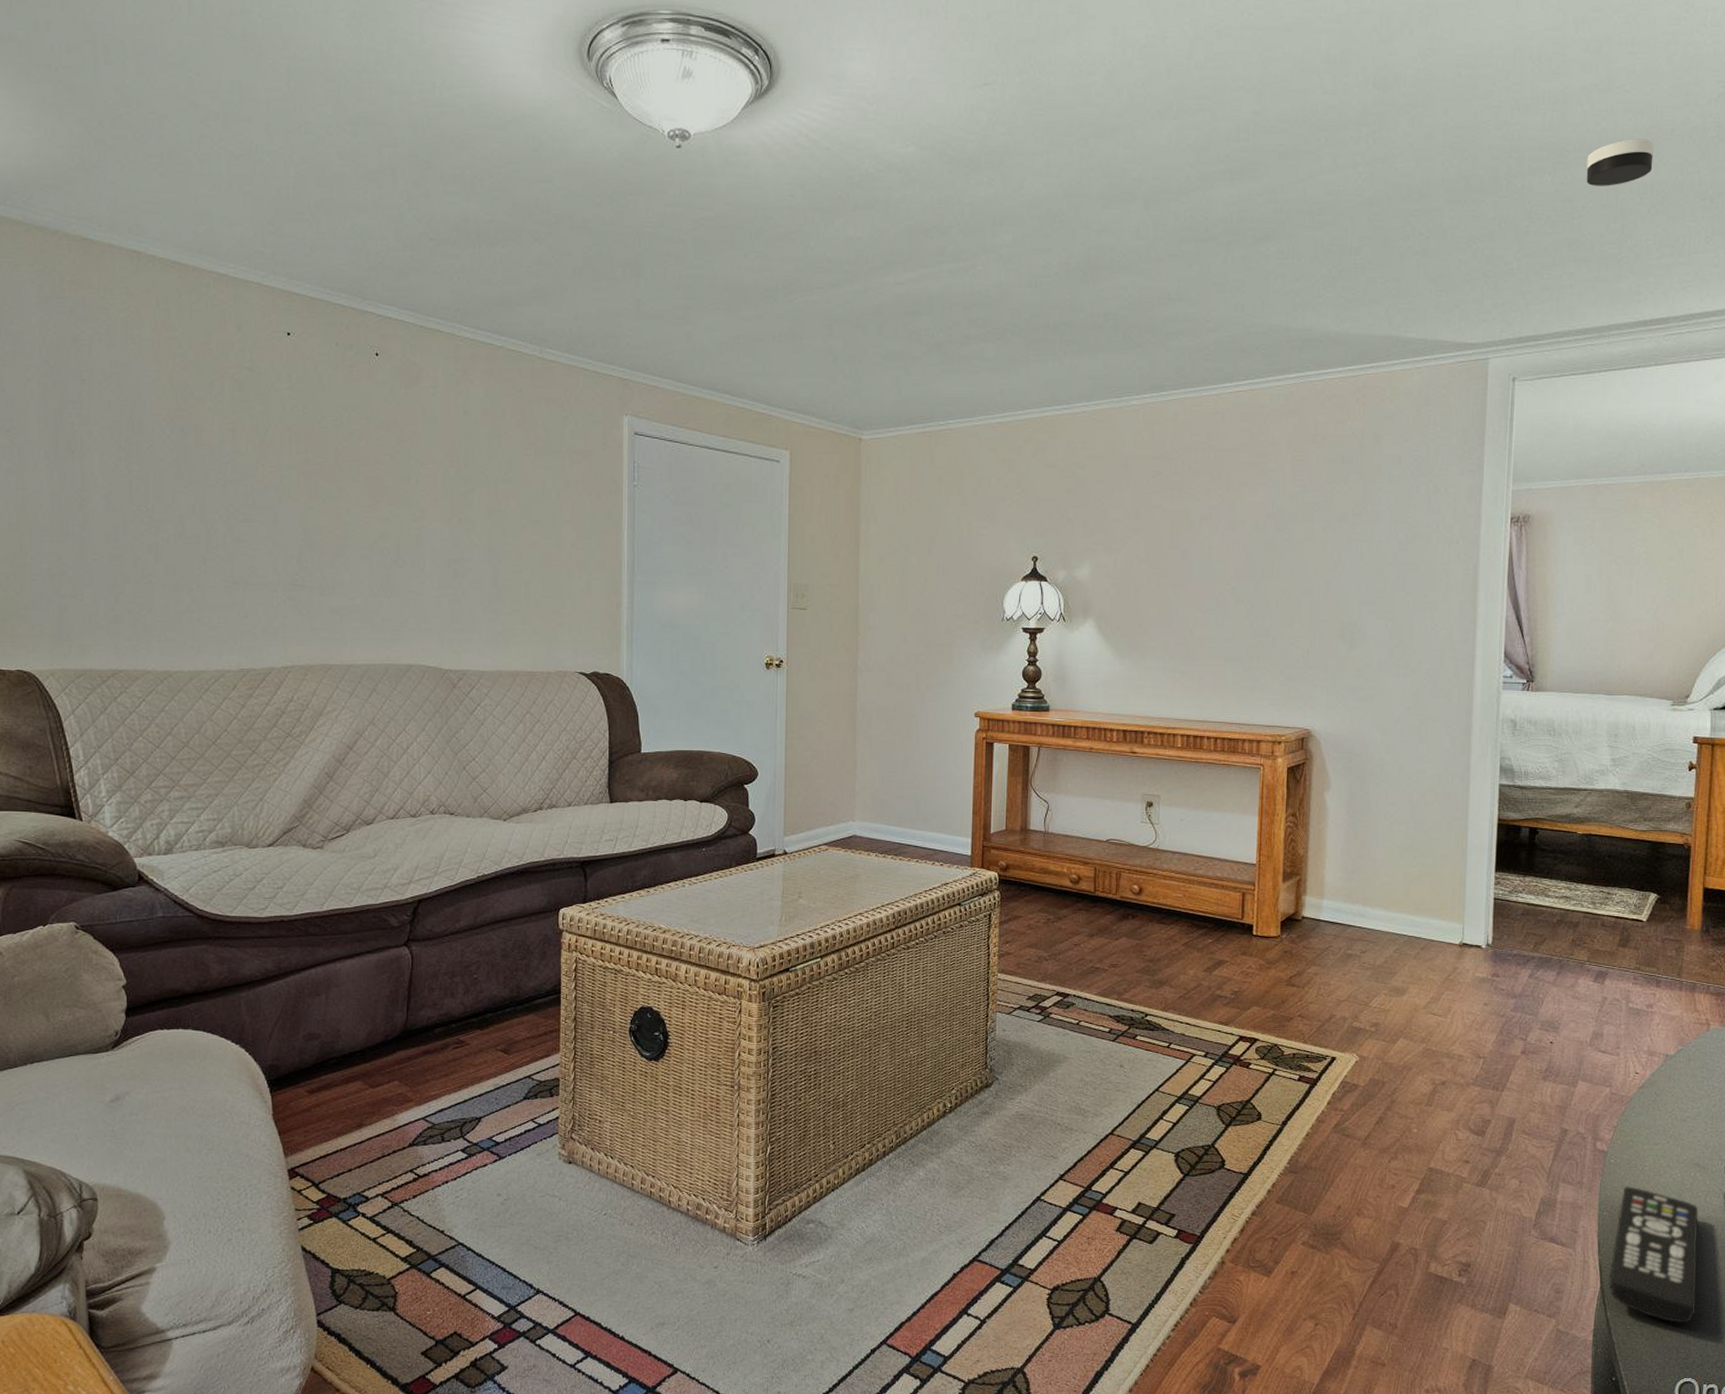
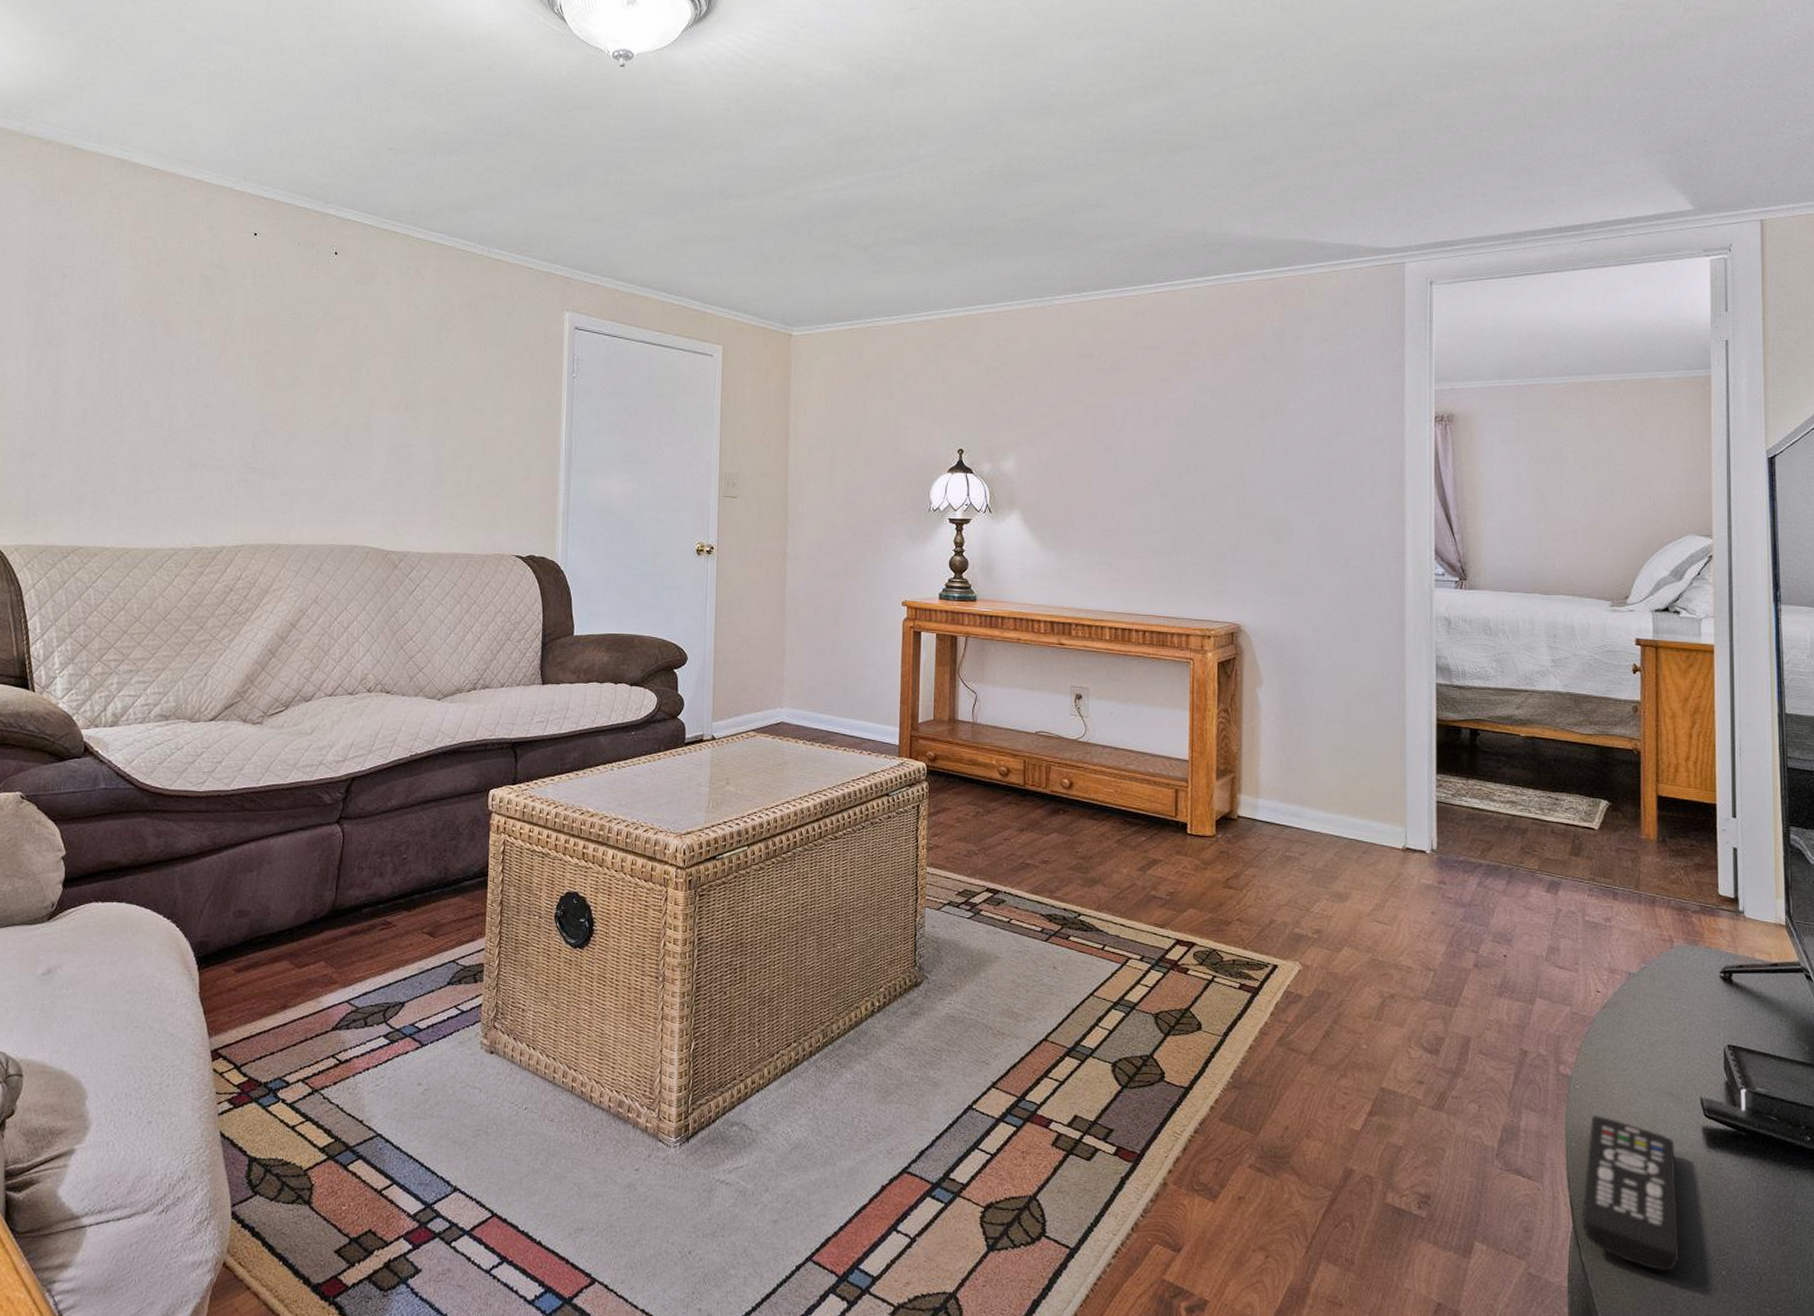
smoke detector: present [1586,138,1654,186] -> none [1493,57,1558,101]

